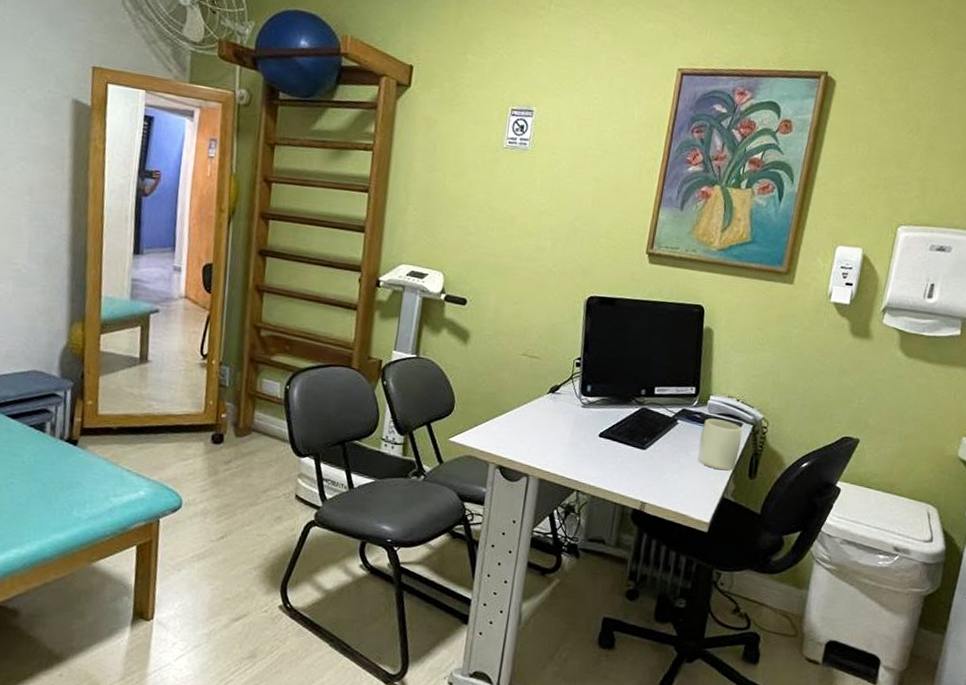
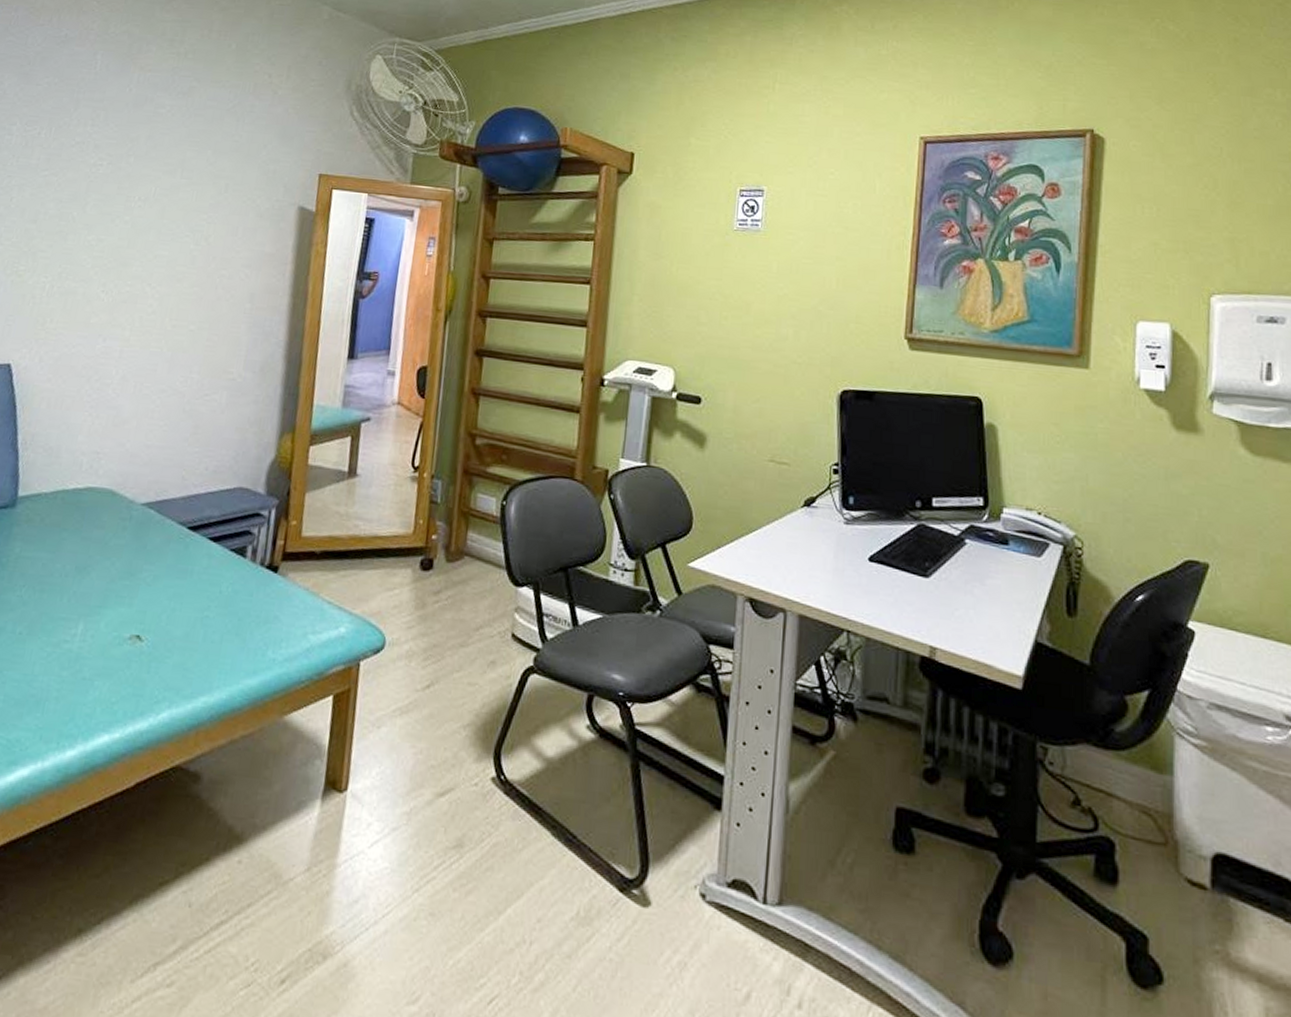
mug: present [697,418,742,471] -> none [996,537,1050,606]

